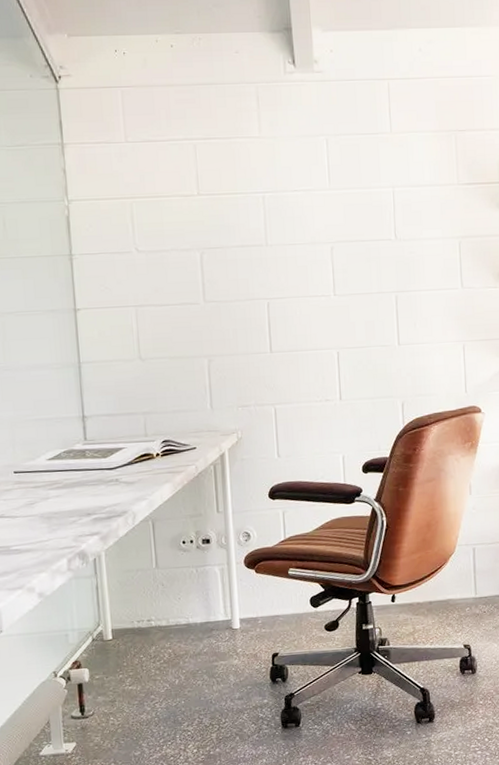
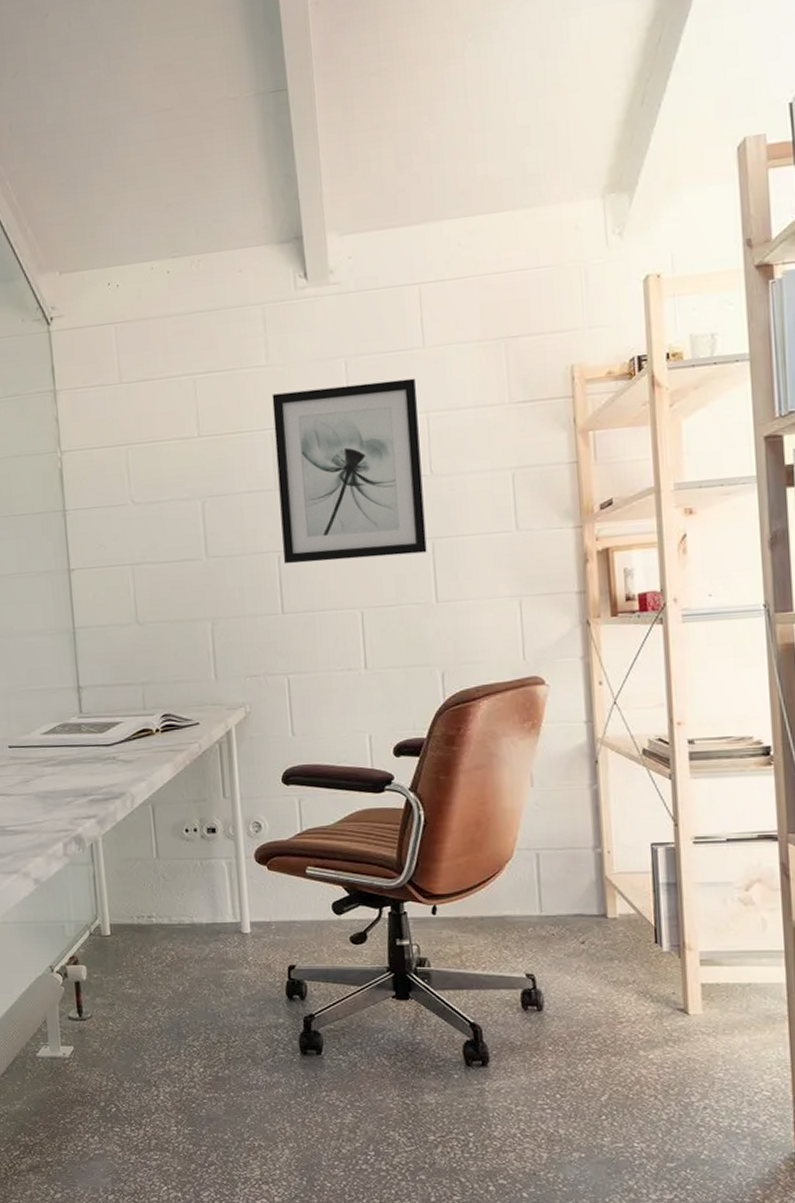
wall art: none [263,158,392,310] -> present [272,378,427,564]

